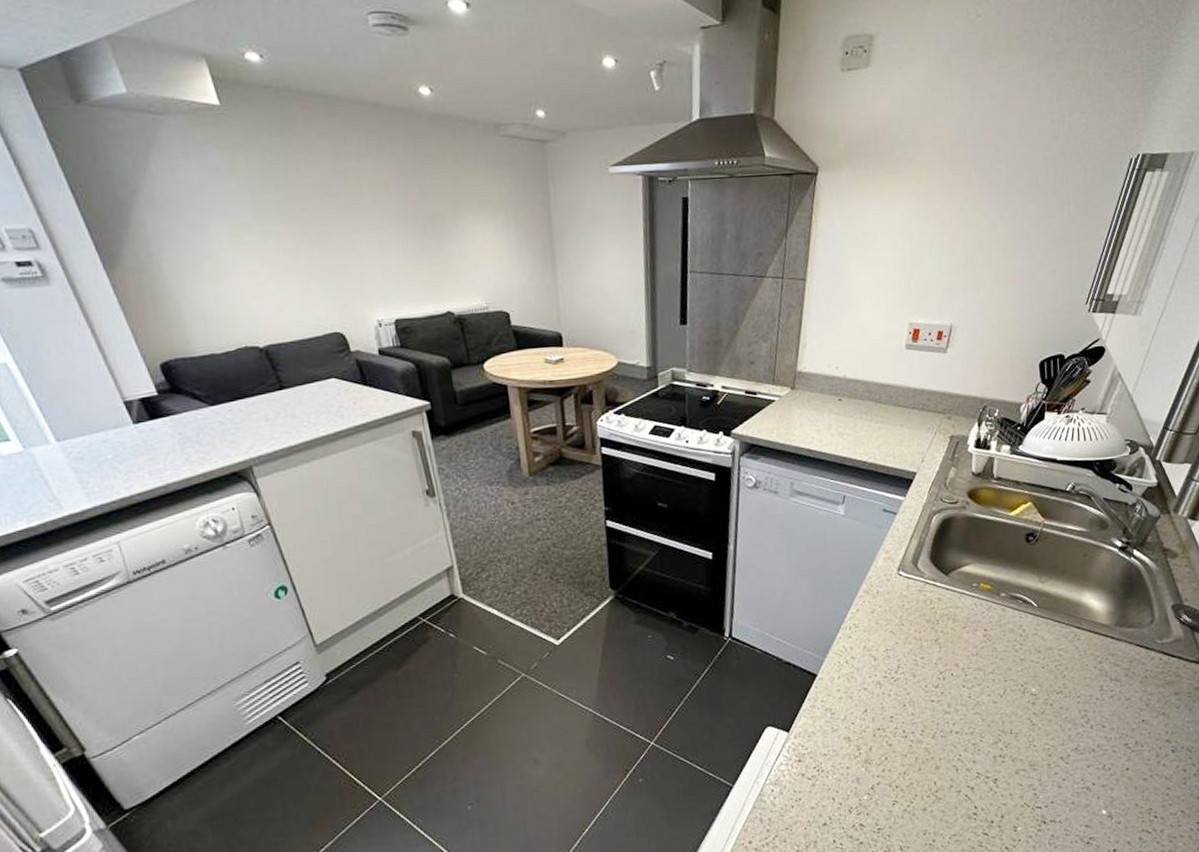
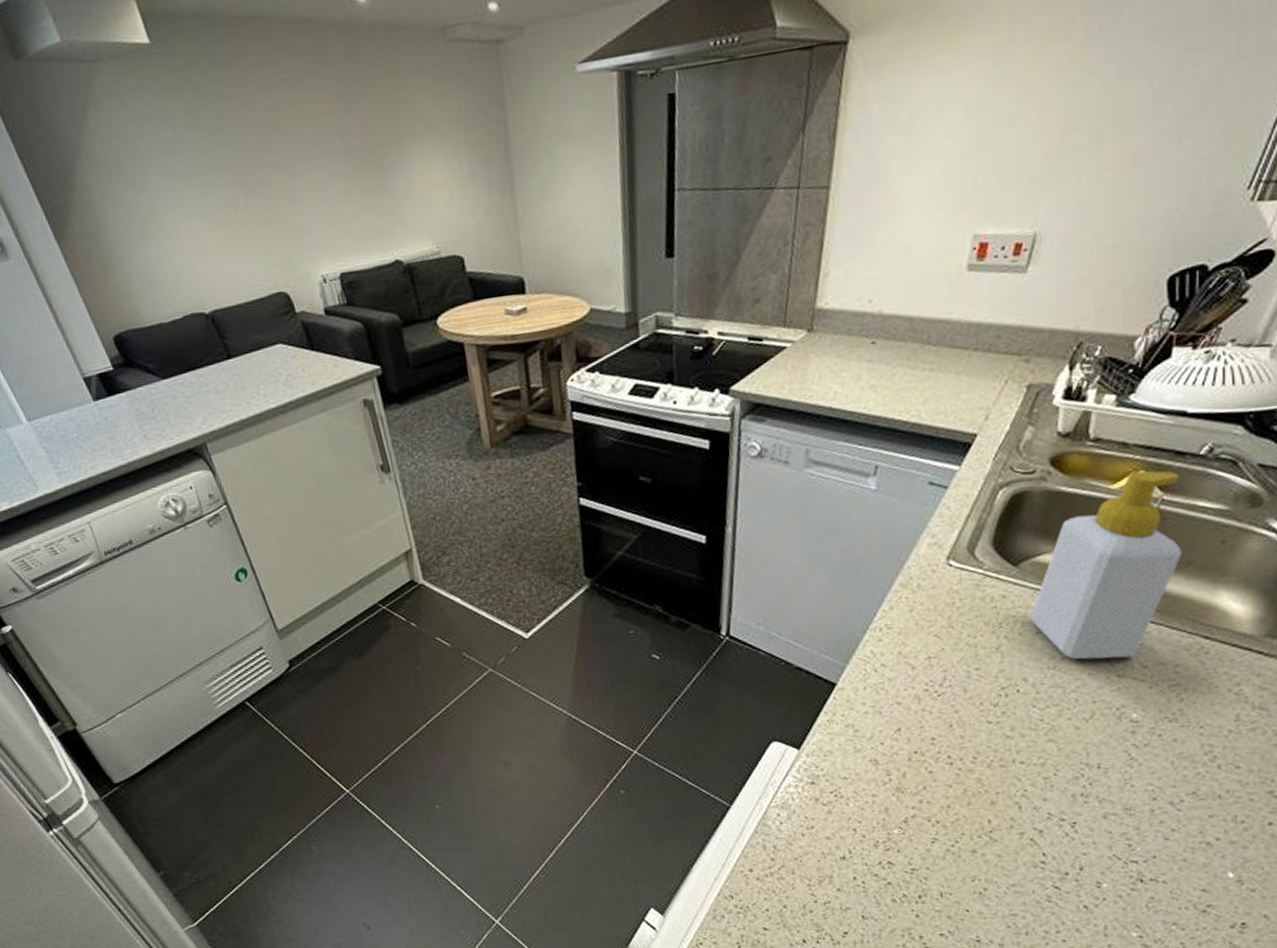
soap bottle: none [958,502,1059,648] -> present [1030,470,1182,660]

